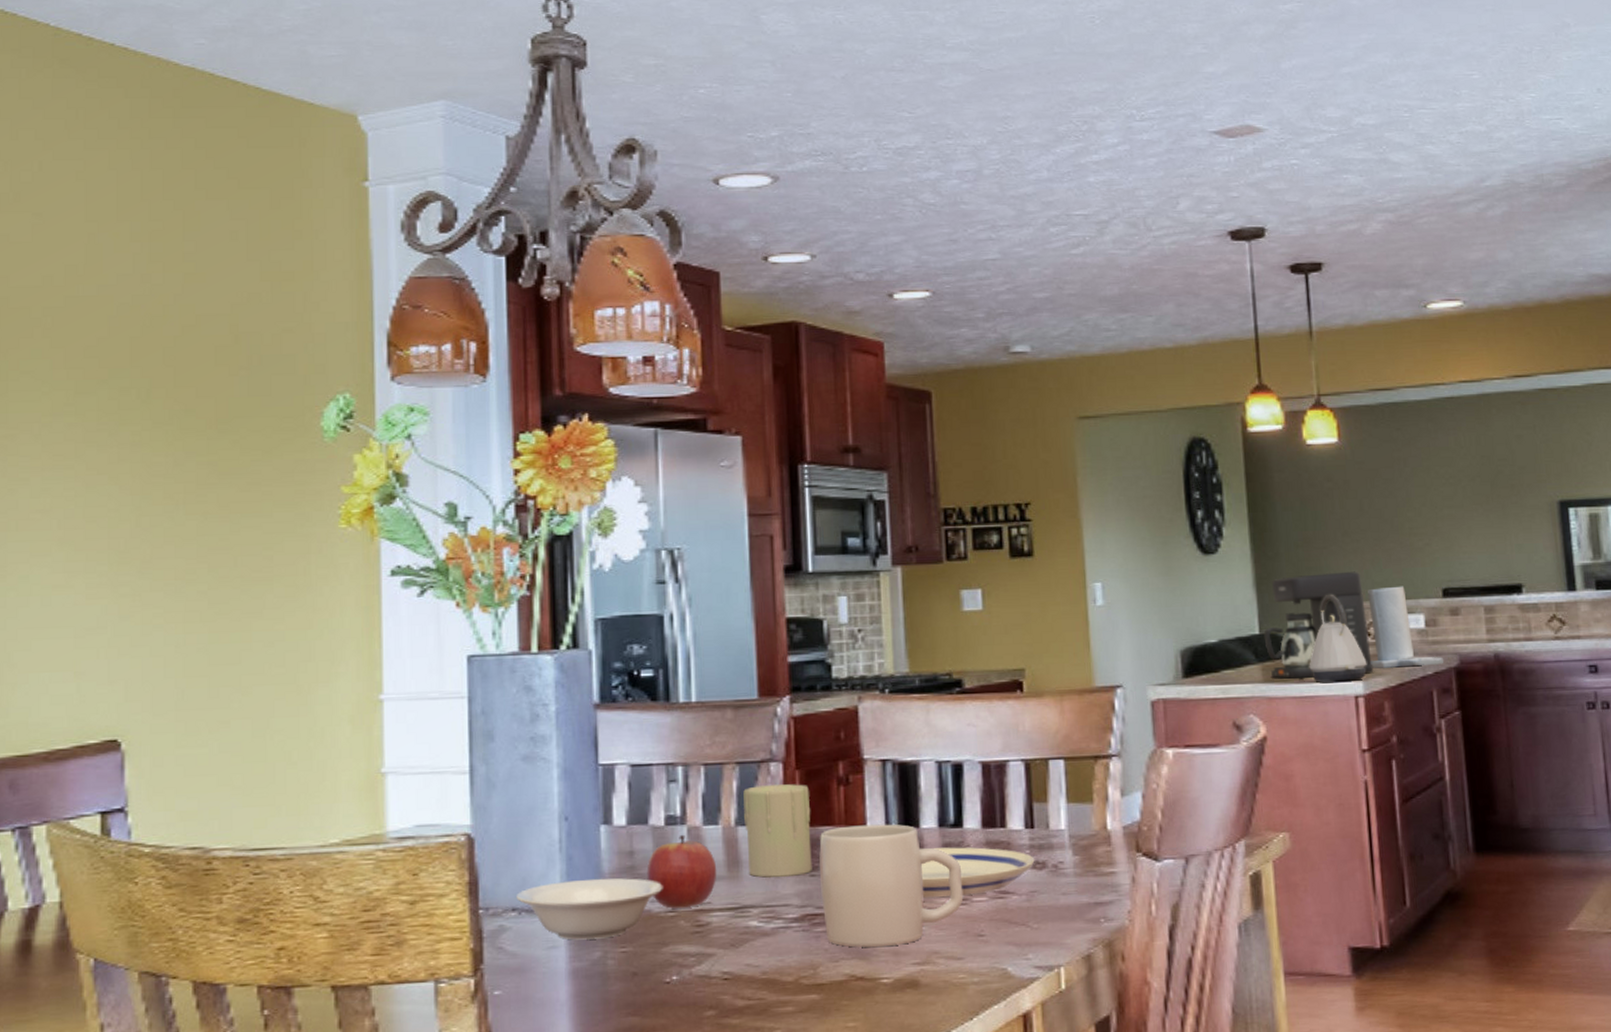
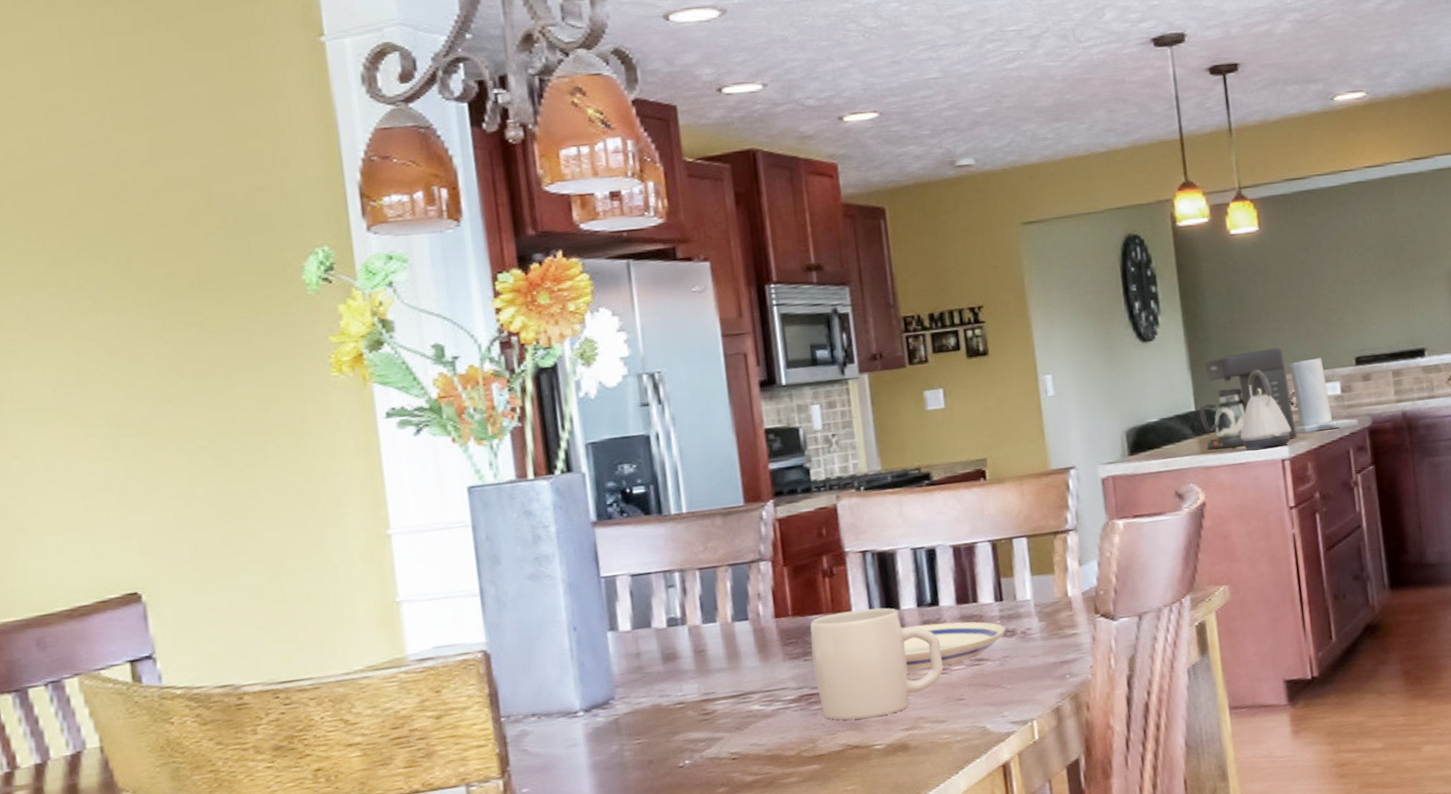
bowl: present [516,878,663,940] -> none [534,677,670,737]
apple: present [646,834,717,909] -> none [653,633,719,701]
candle: present [743,784,812,878] -> none [737,579,805,666]

